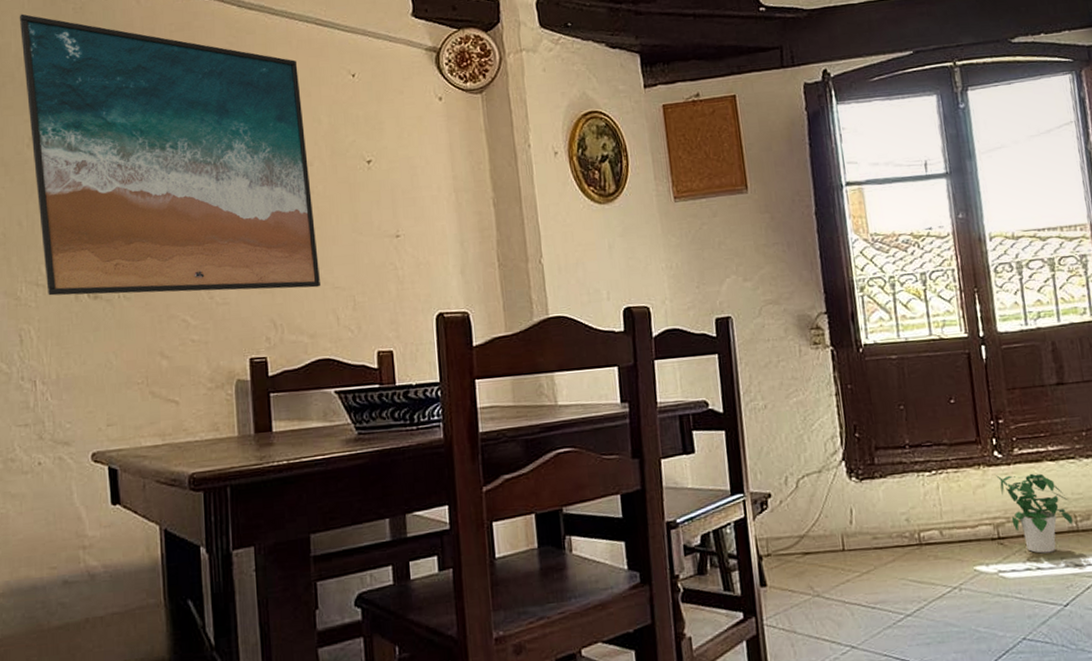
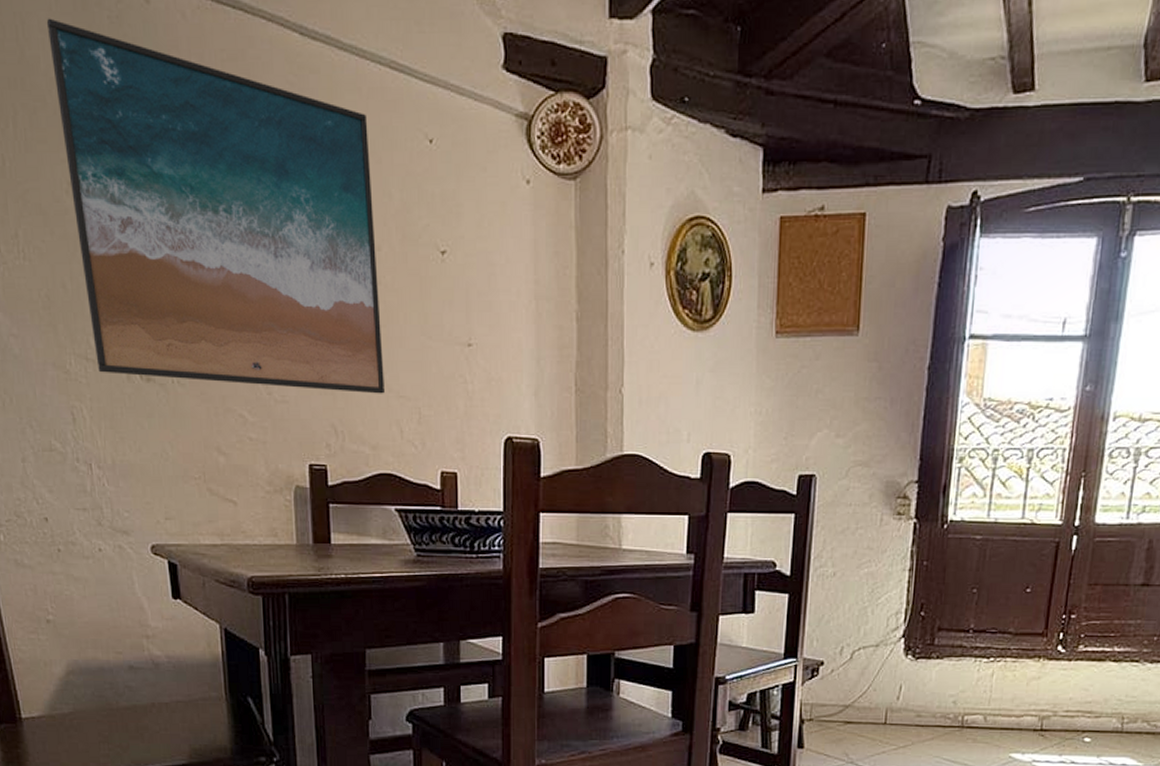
potted plant: present [996,473,1074,554] -> none [1054,669,1121,749]

